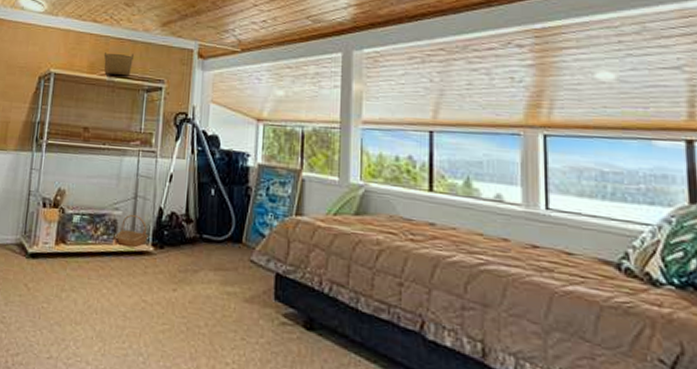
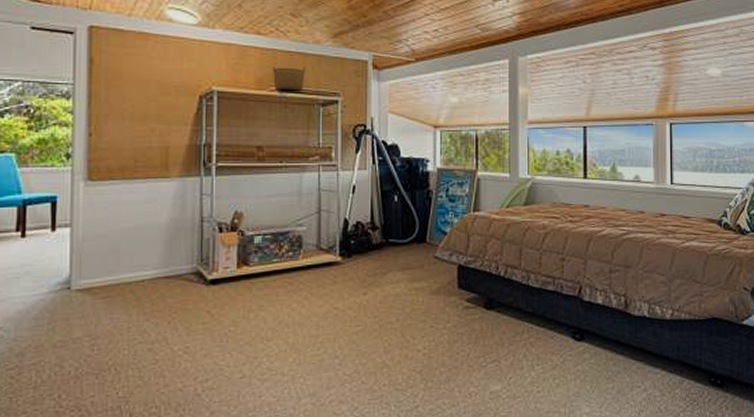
basket: present [116,214,148,248] -> none [302,228,335,260]

